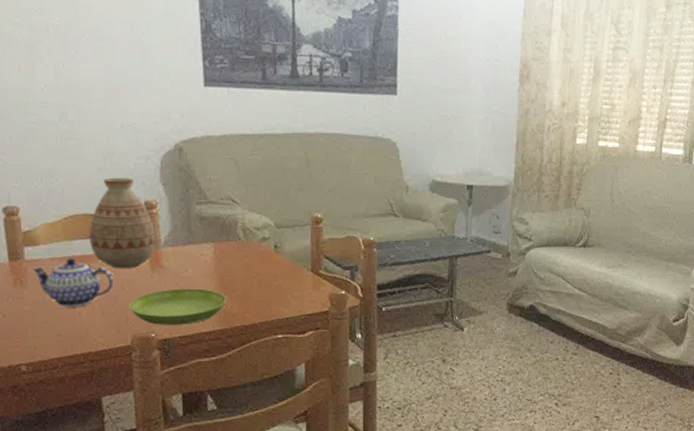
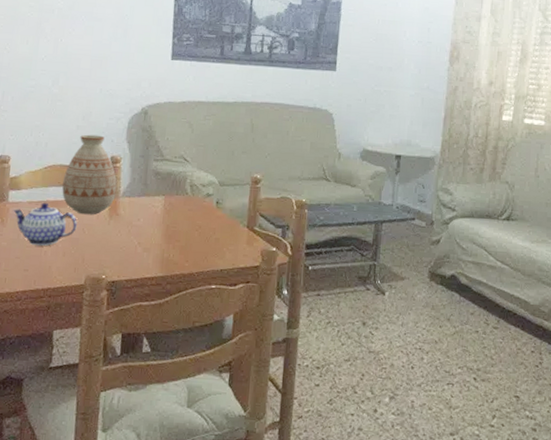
saucer: present [129,288,226,325] -> none [86,235,170,269]

